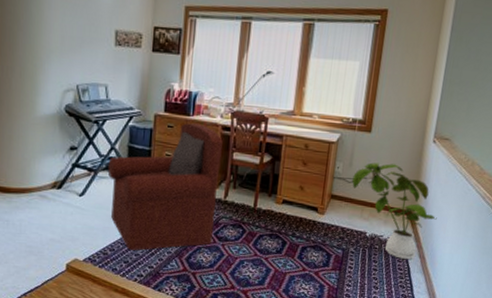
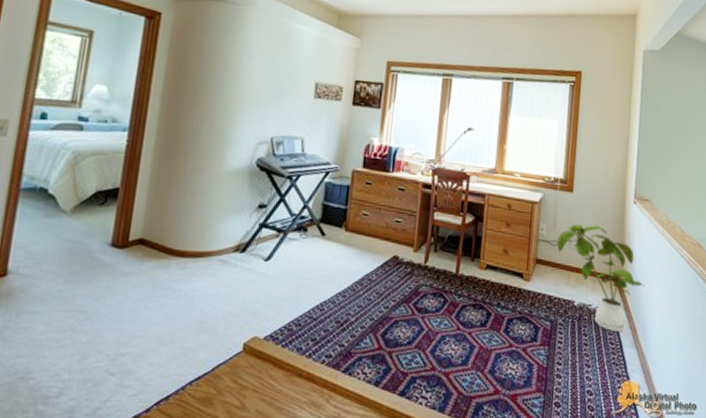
armchair: present [107,123,223,250] -> none [298,180,423,325]

